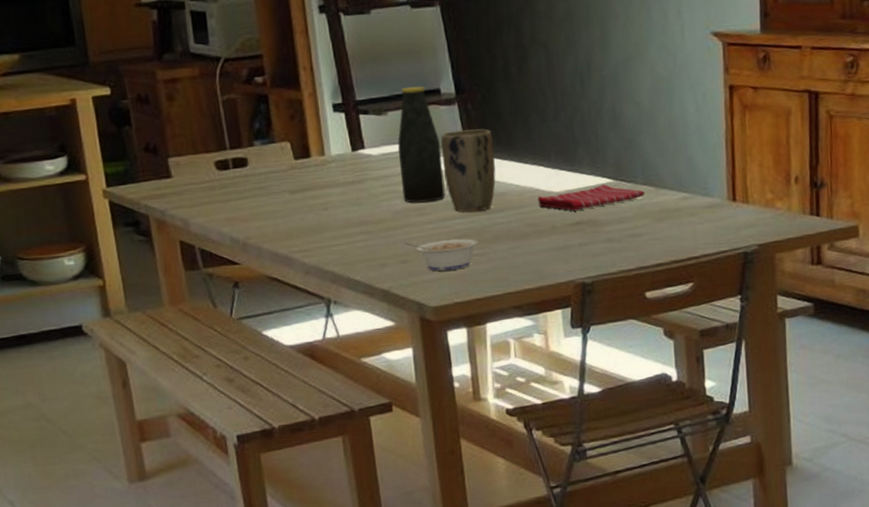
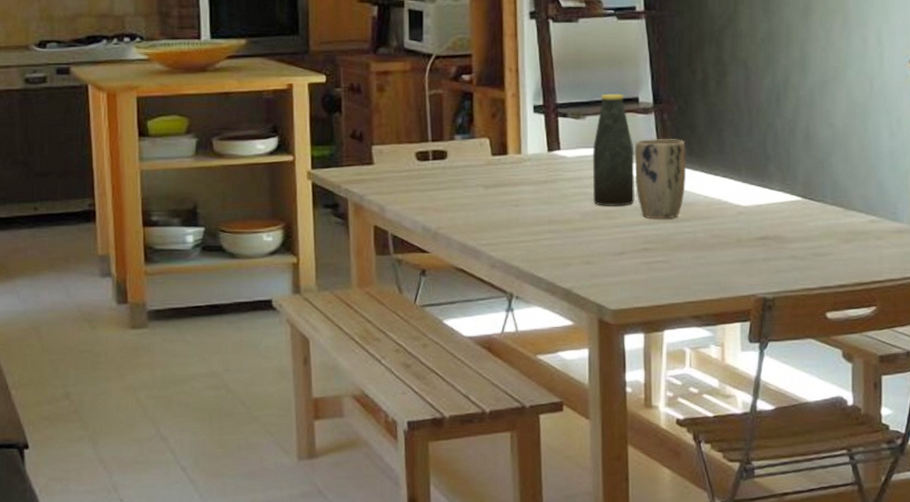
legume: present [404,238,478,271] -> none [590,244,663,275]
dish towel: present [537,184,645,211] -> none [725,202,833,225]

